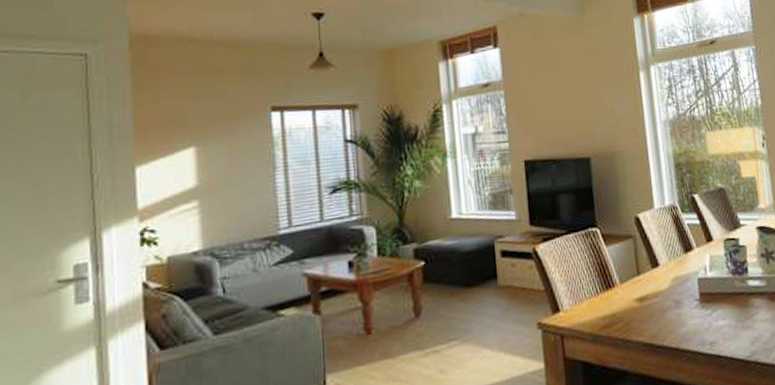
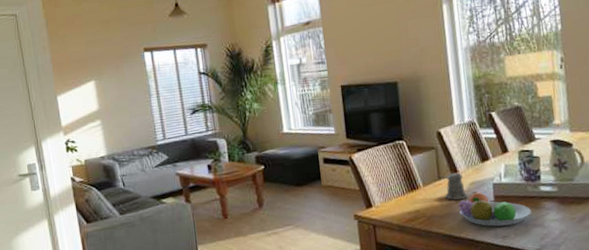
pepper shaker: none [634,265,671,300] -> present [436,172,468,200]
fruit bowl: none [660,288,740,331] -> present [458,191,531,227]

